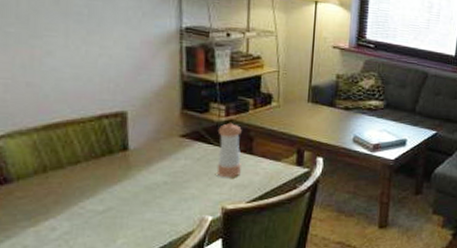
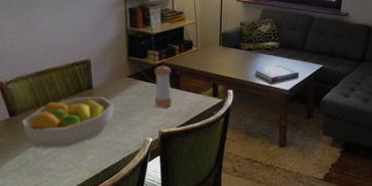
fruit bowl: none [18,161,160,230] -> present [22,97,114,149]

